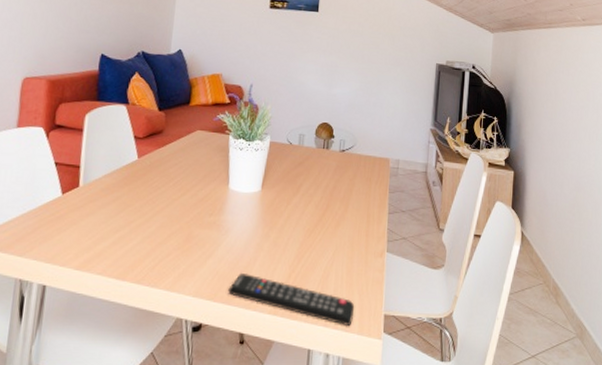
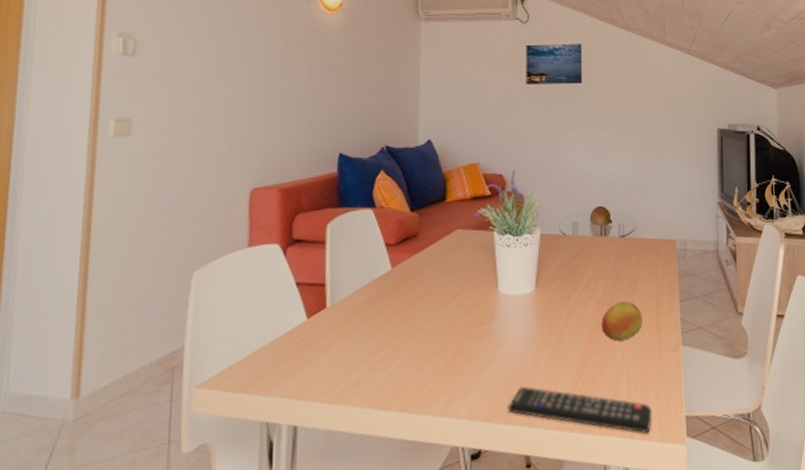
fruit: none [316,208,354,243] -> present [601,301,643,341]

